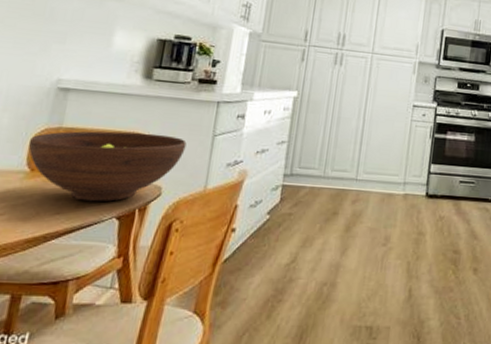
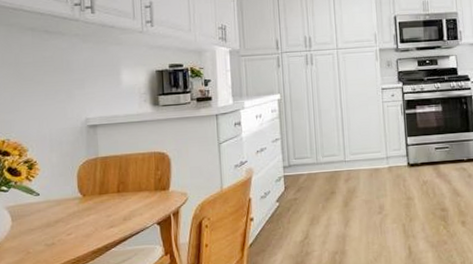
fruit bowl: present [28,131,187,202] -> none [76,150,199,214]

